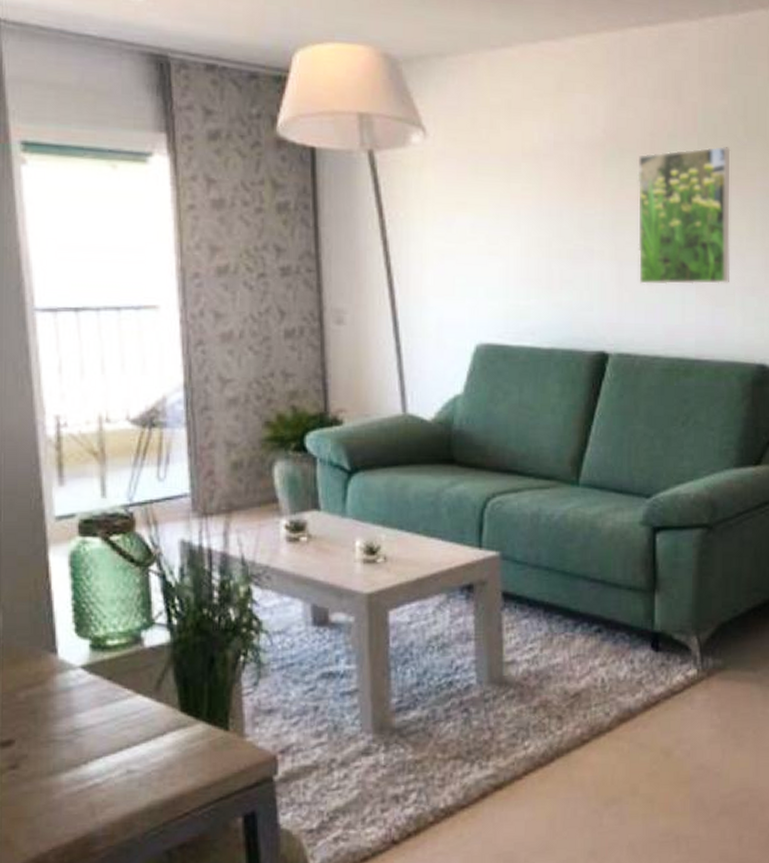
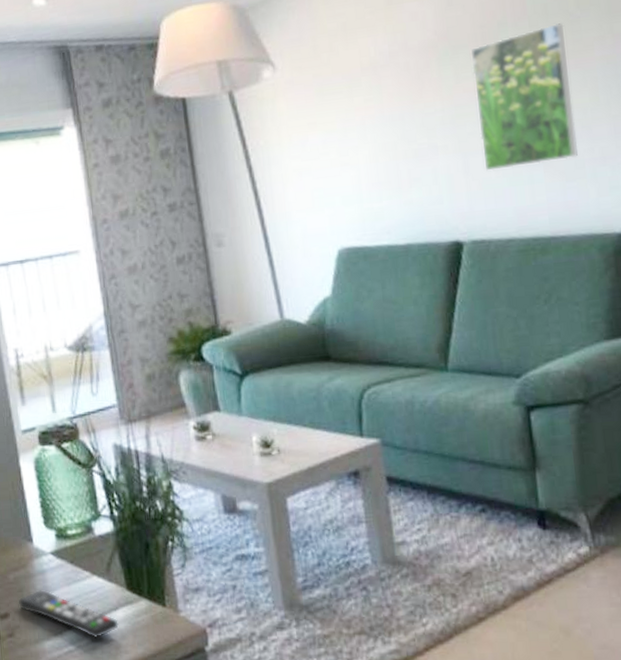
remote control: none [28,710,165,769] -> present [17,589,119,639]

